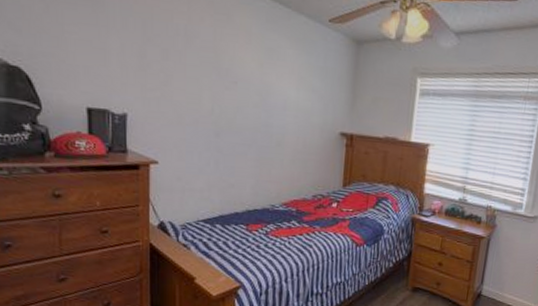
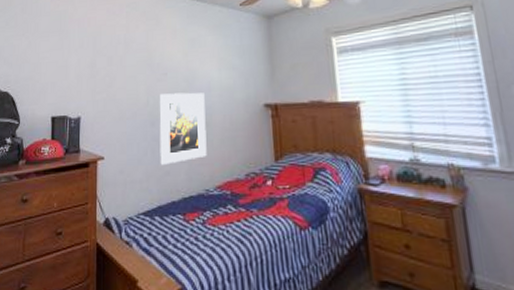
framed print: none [224,104,279,178] -> present [159,92,207,165]

